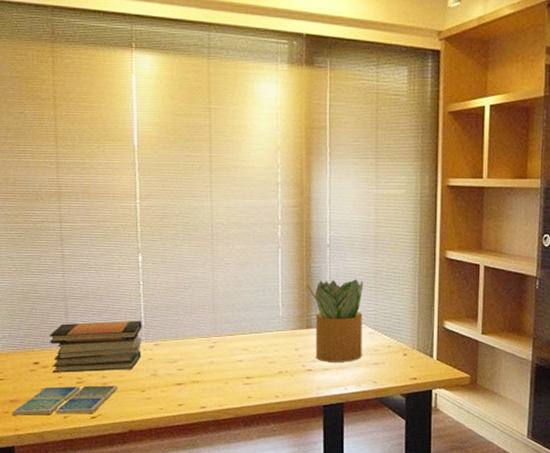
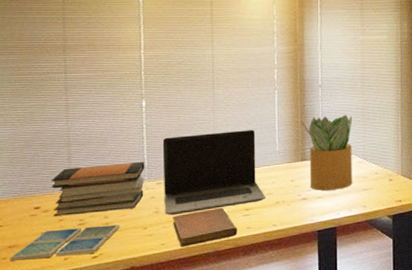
laptop computer: none [159,291,268,379] -> present [162,130,265,216]
notebook: none [171,374,238,413] -> present [173,207,237,247]

